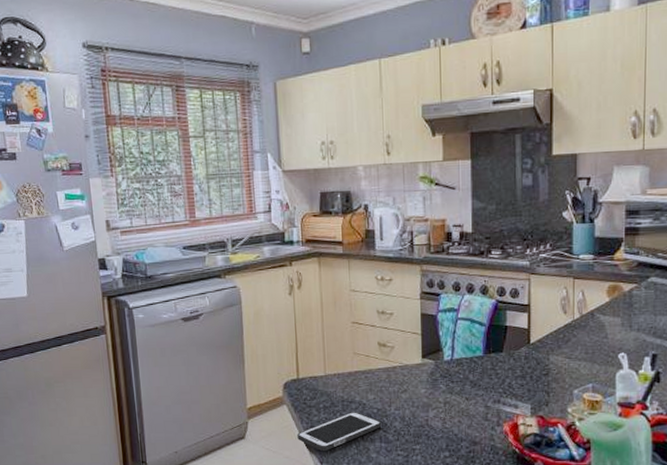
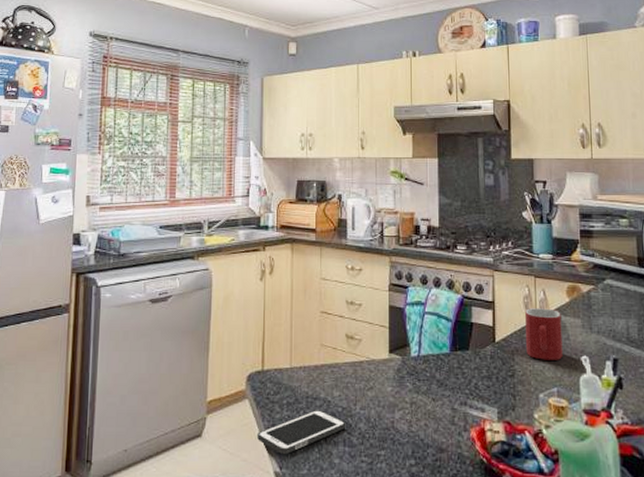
mug: none [562,309,600,359] -> present [525,308,563,360]

